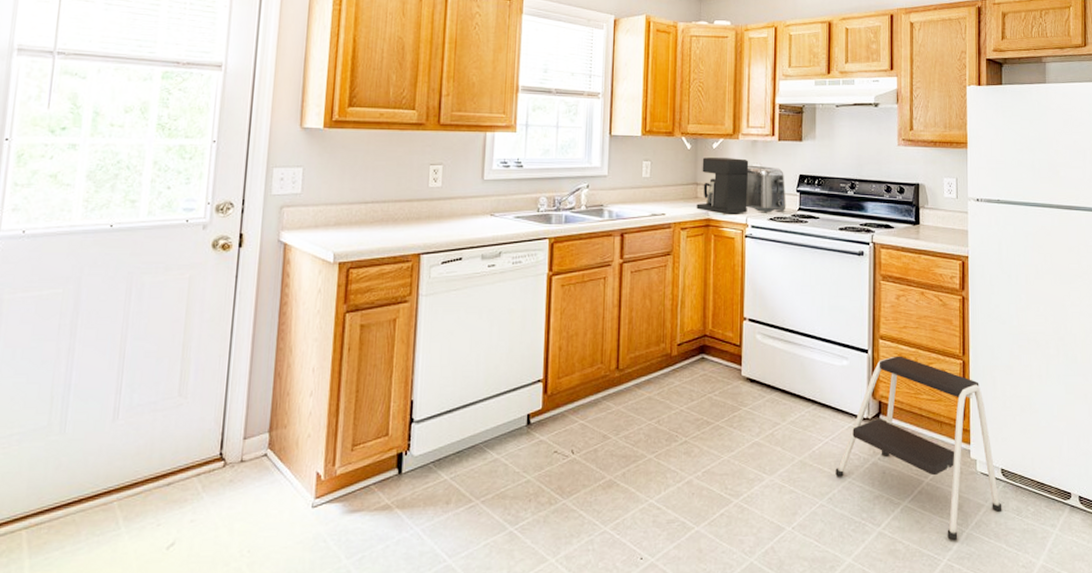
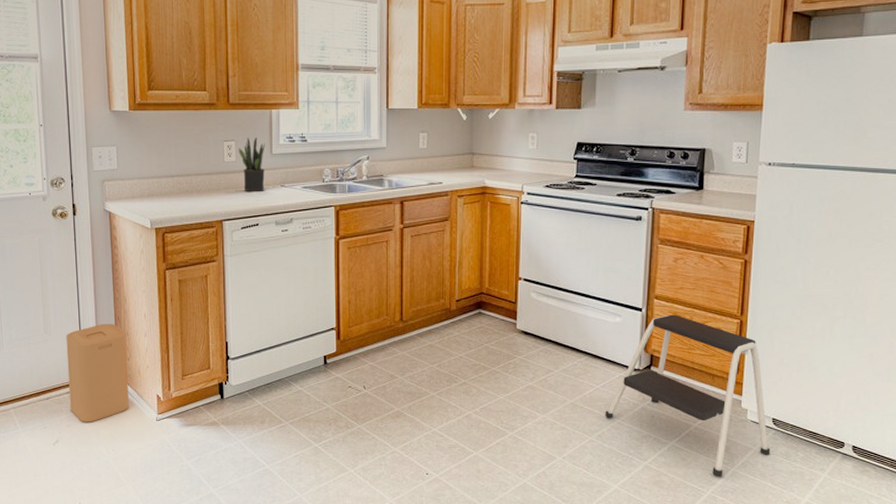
trash can: none [197,381,286,515] -> present [66,324,129,422]
potted plant: none [446,162,477,222] -> present [239,138,265,192]
coffee maker: present [696,157,749,214] -> none [472,128,525,182]
toaster: present [746,165,787,213] -> none [522,134,563,181]

